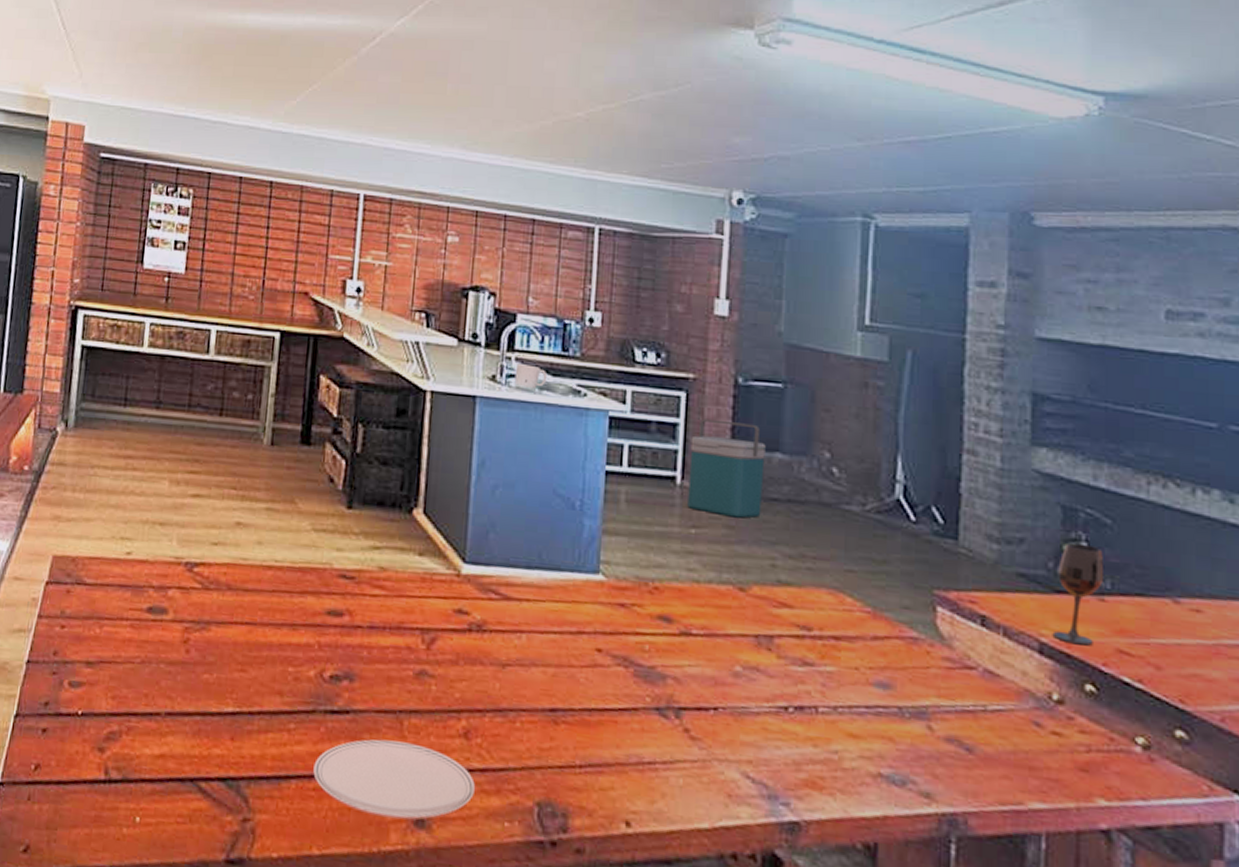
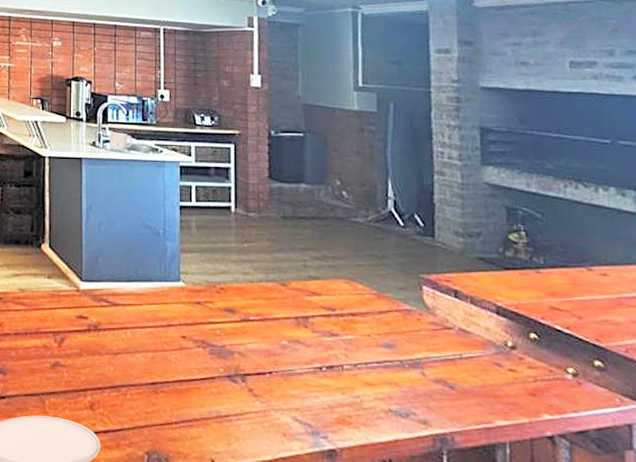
cooler: present [687,418,766,519] -> none [240,163,294,233]
wine glass: present [1052,542,1103,646] -> none [505,233,538,306]

